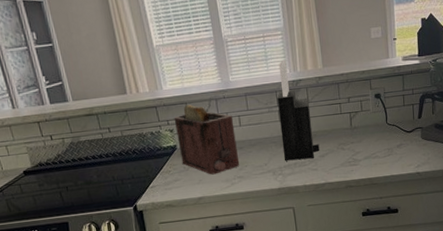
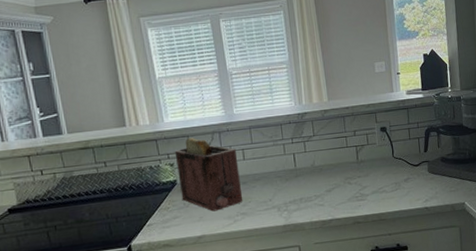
knife block: present [277,59,320,161] -> none [282,92,326,197]

